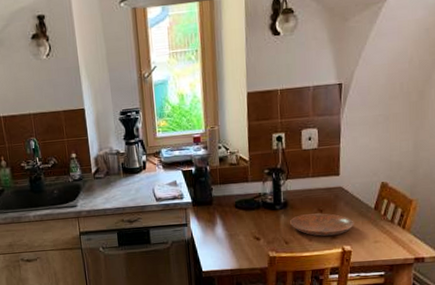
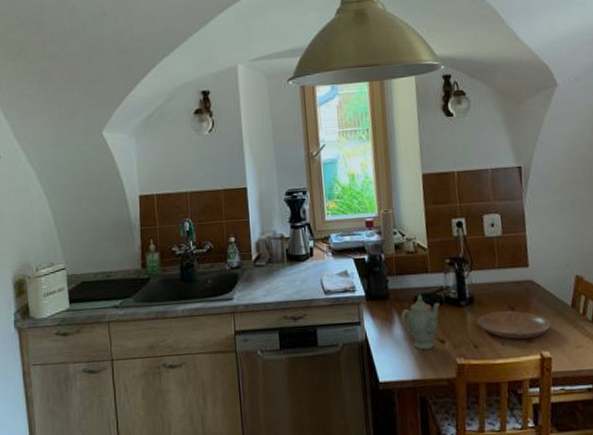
teapot: none [222,200,257,246] -> present [400,294,440,350]

